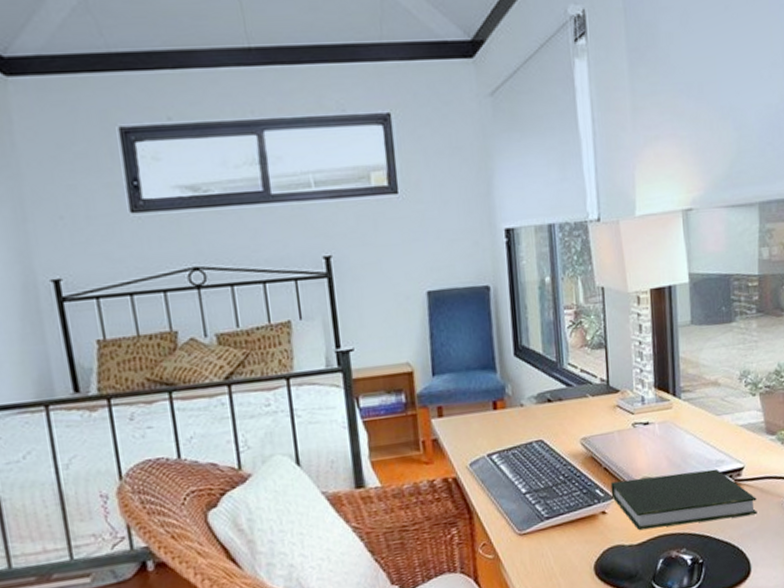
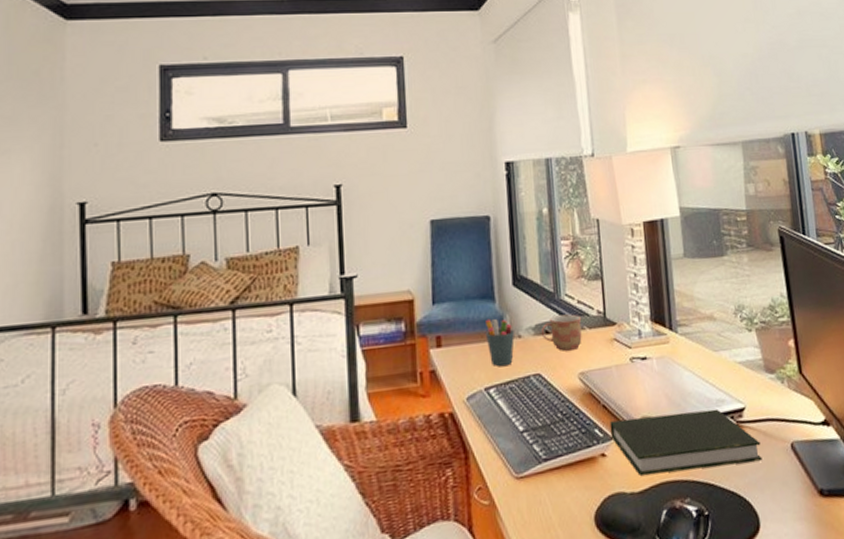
pen holder: none [486,388,517,434] -> present [484,318,515,367]
mug: none [543,382,585,418] -> present [541,314,582,351]

